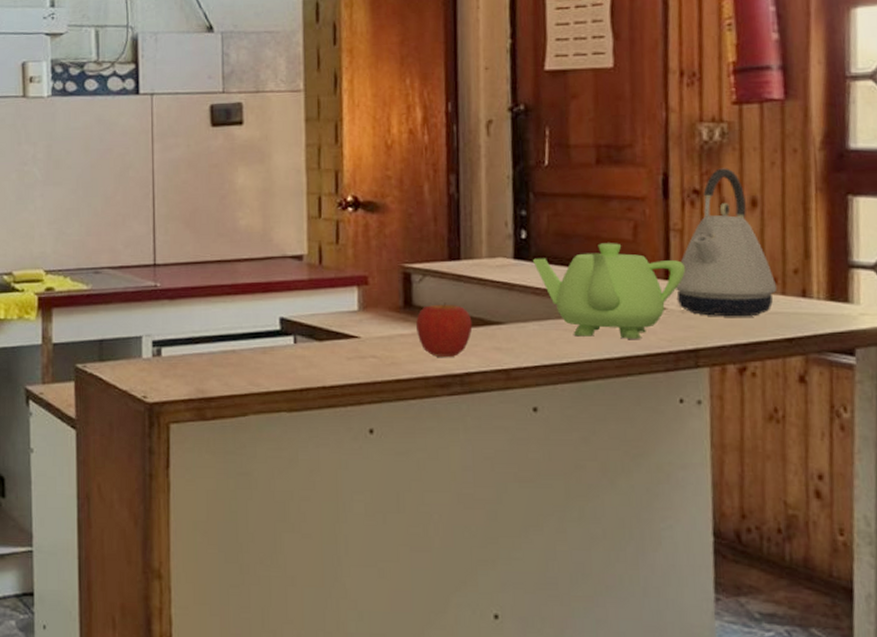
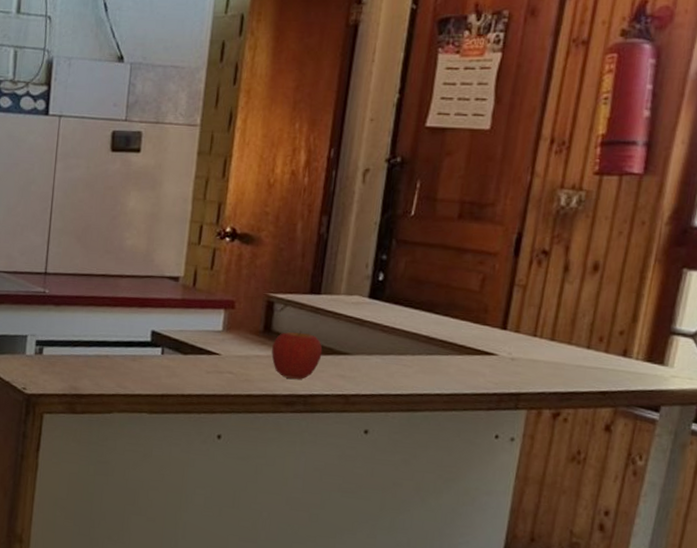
teapot: present [533,243,685,339] -> none [386,291,522,379]
kettle: present [676,168,776,317] -> none [509,233,602,369]

